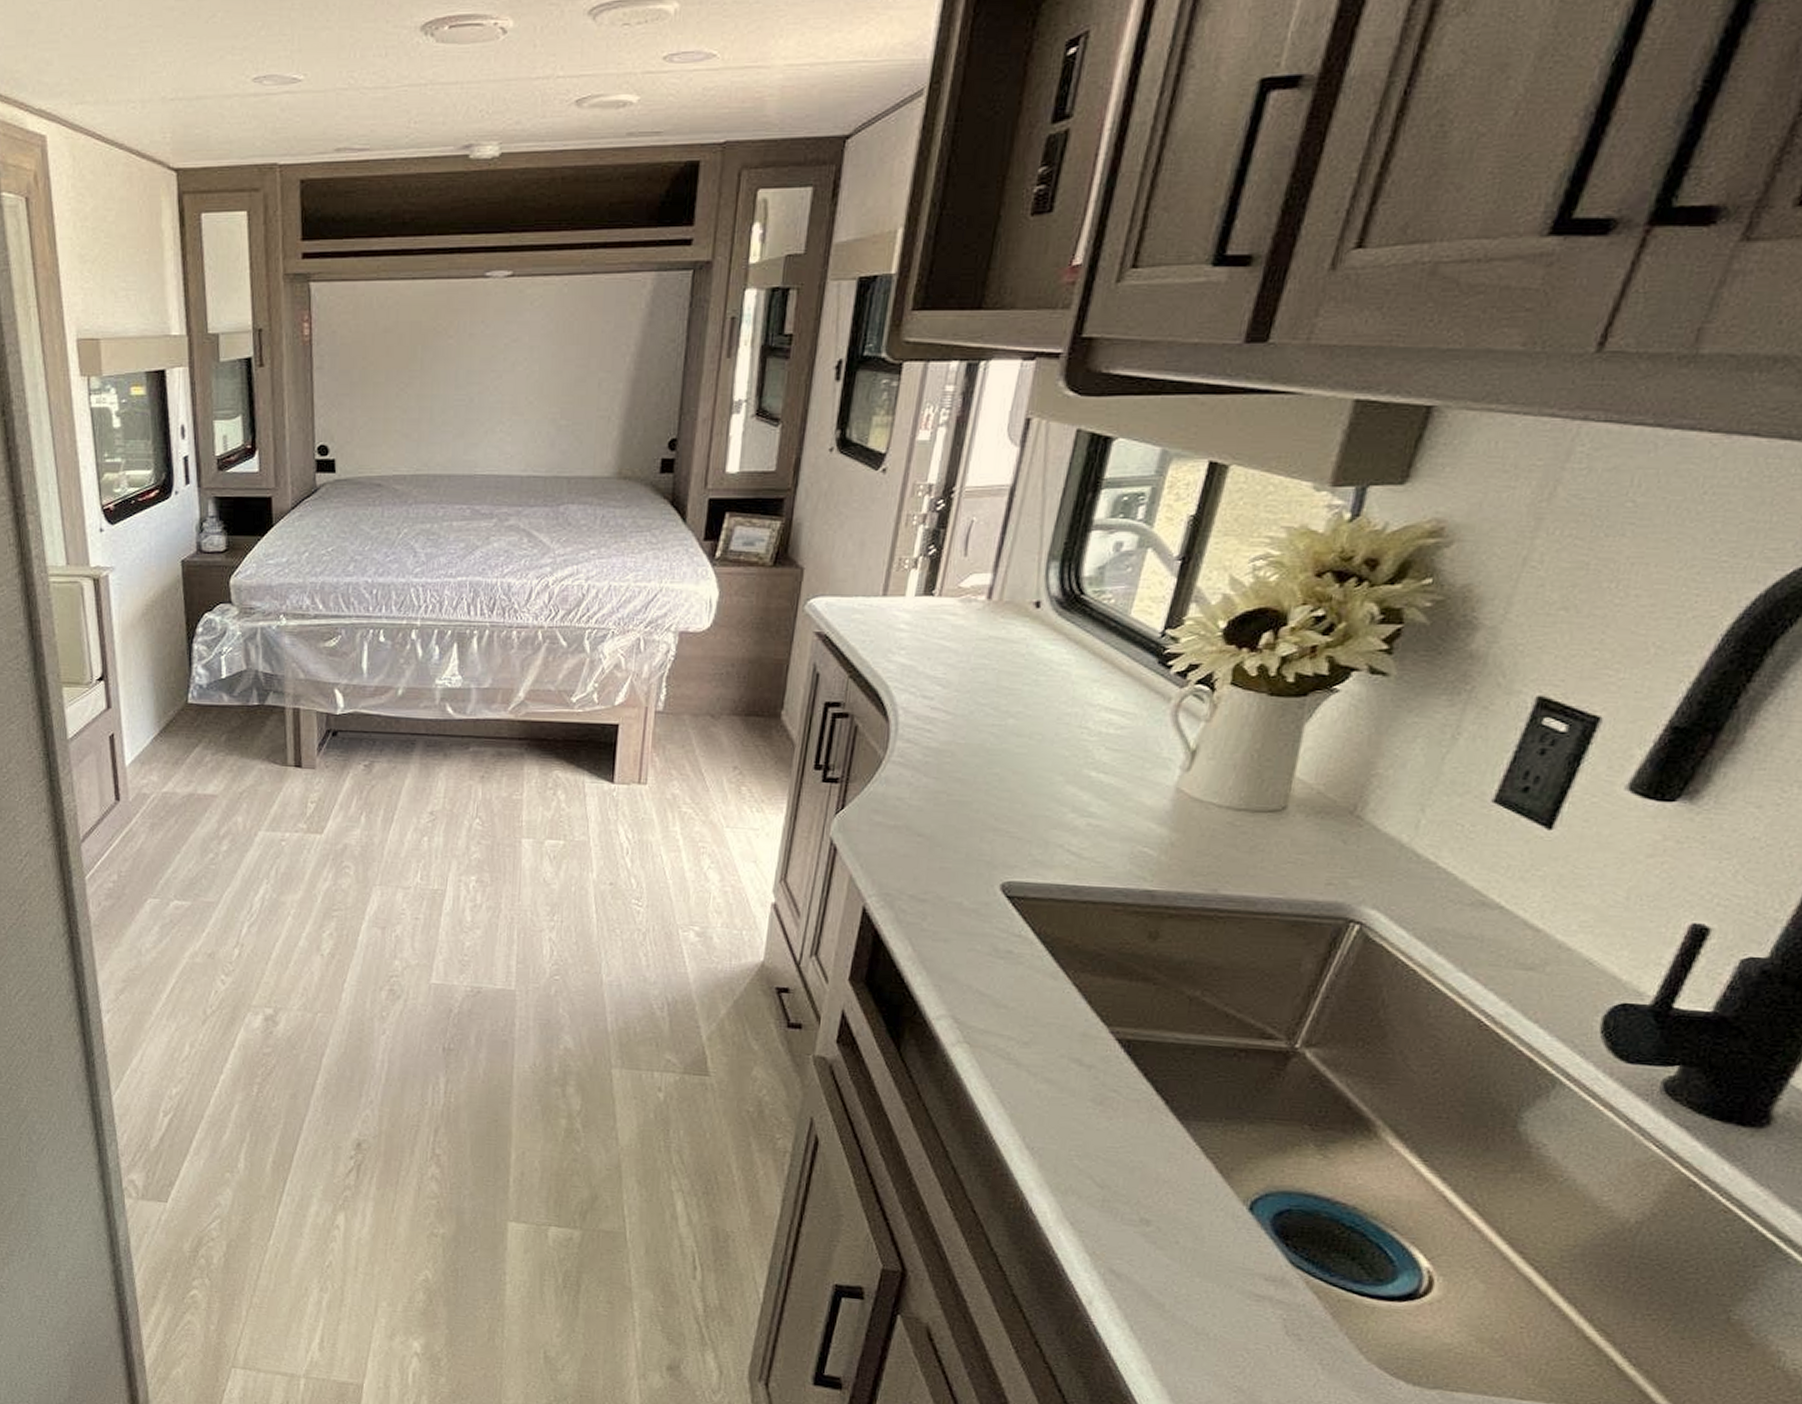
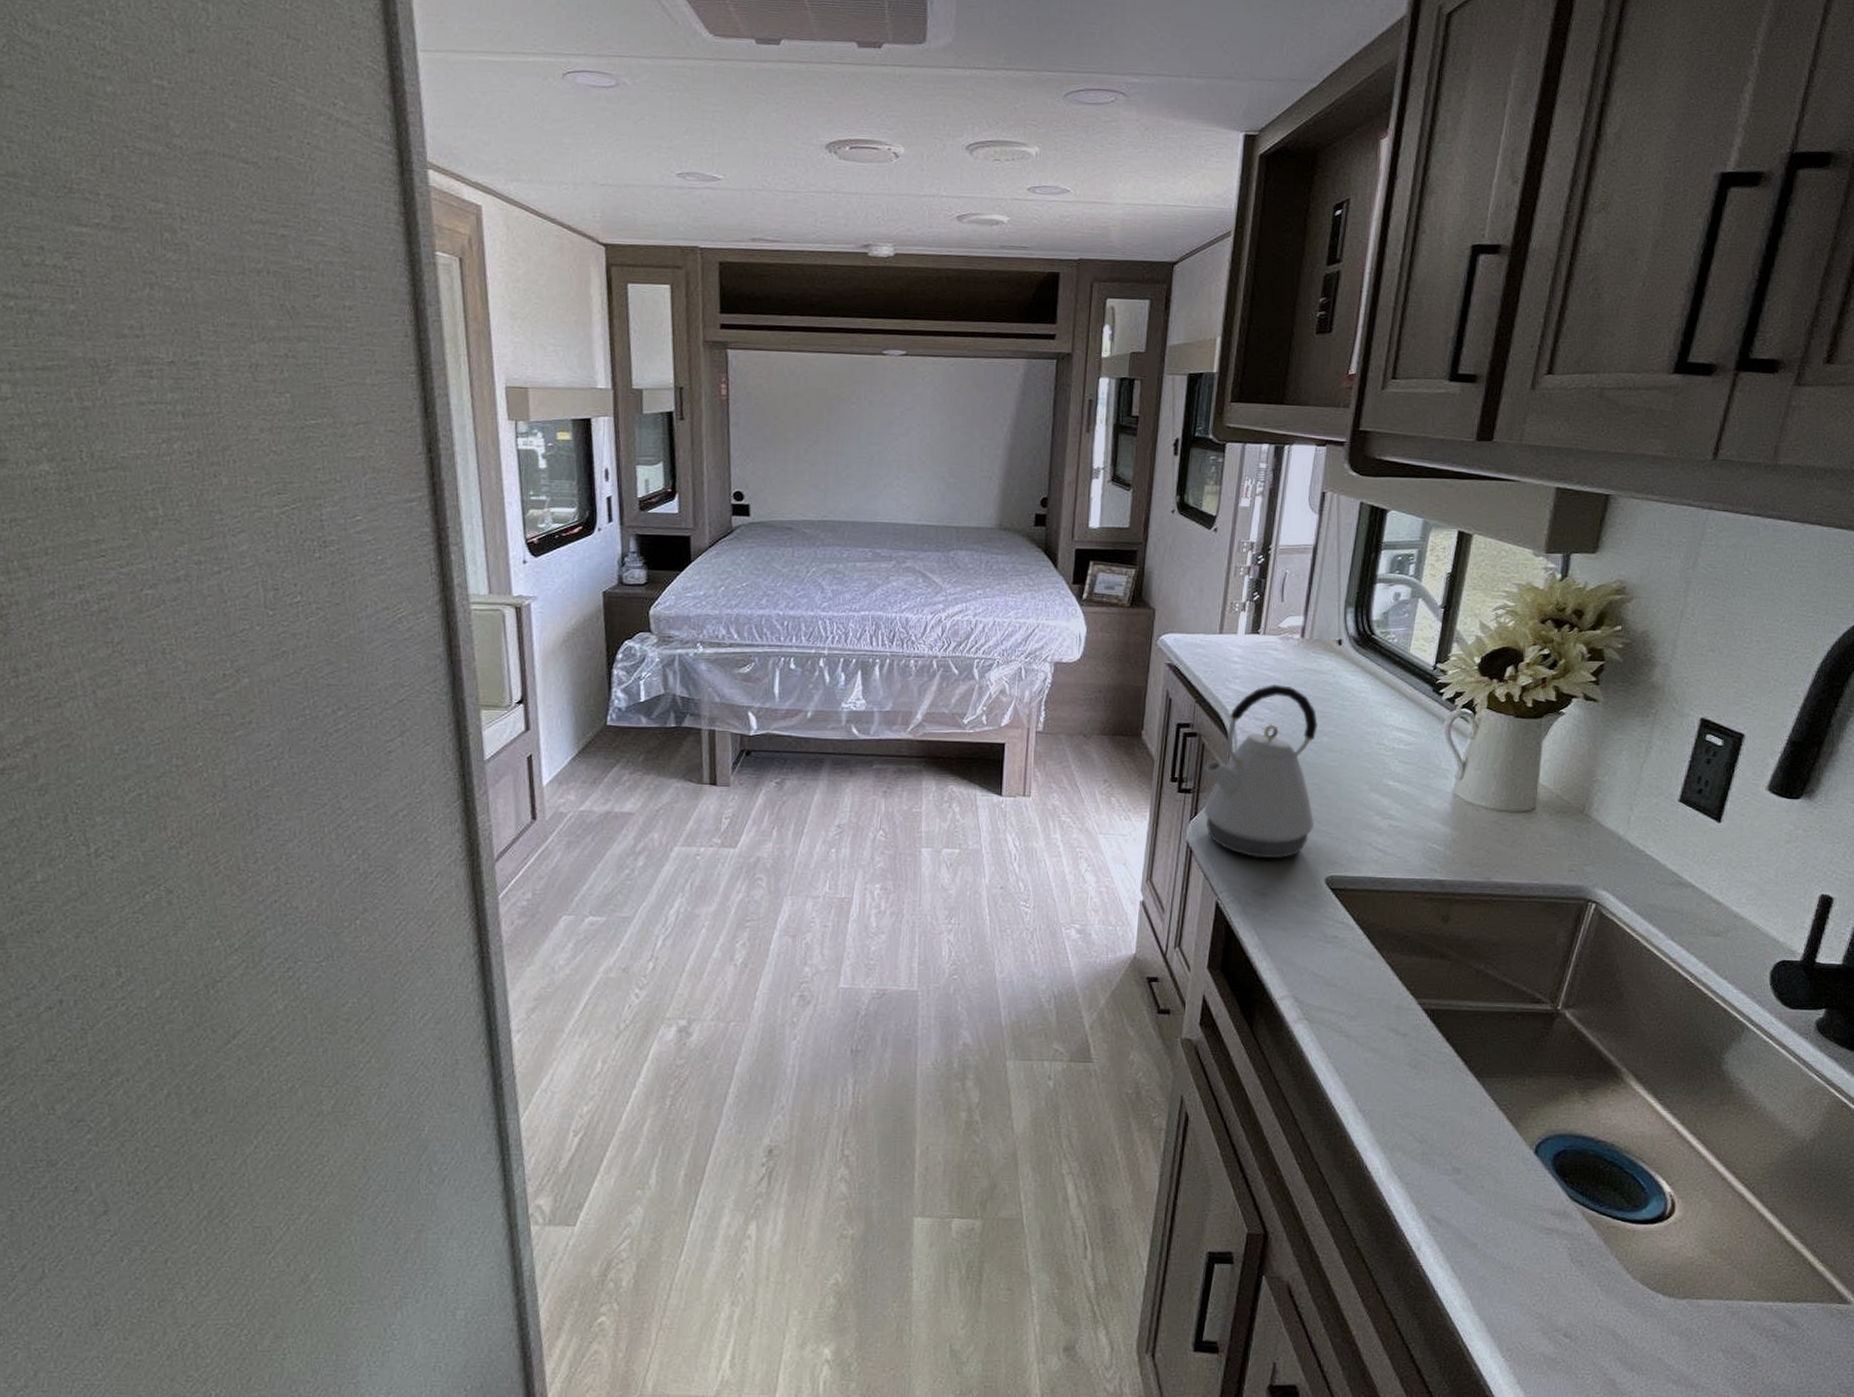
kettle: none [853,656,1003,861] -> present [1203,685,1318,859]

